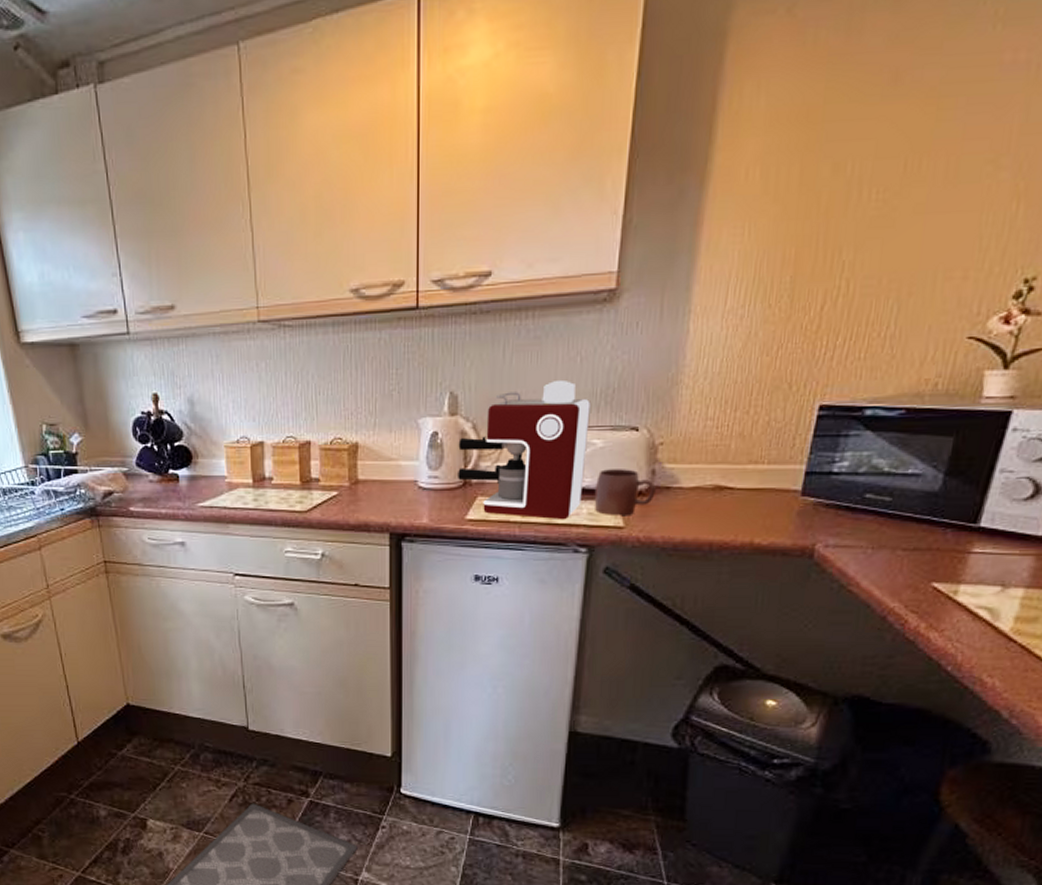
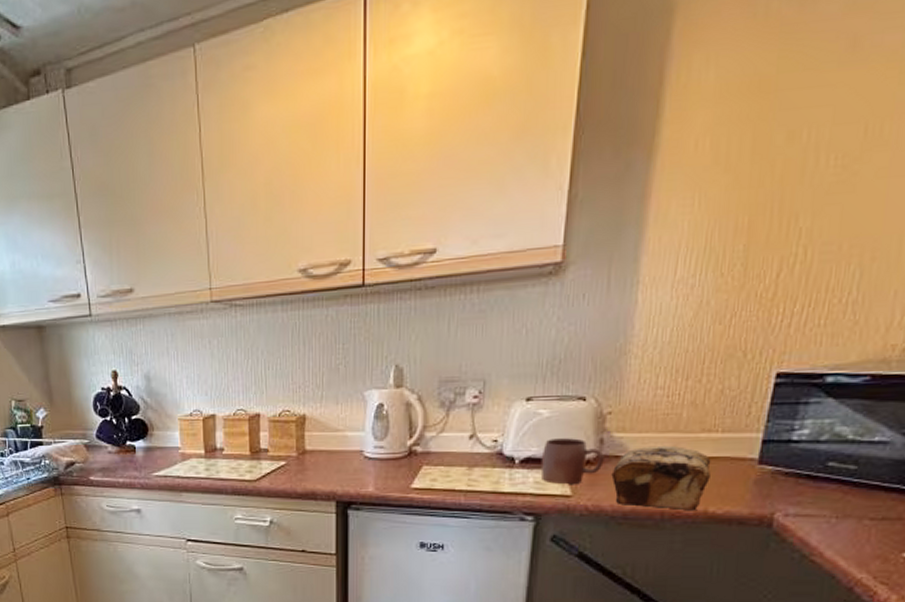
coffee maker: present [458,379,591,520] -> none [403,351,536,489]
bread loaf: none [662,476,758,542] -> present [611,445,711,511]

